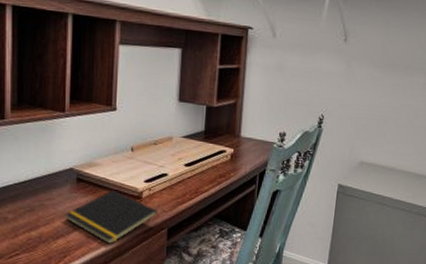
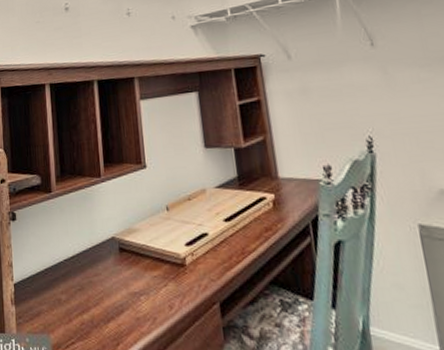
notepad: present [65,189,158,245] -> none [112,258,206,327]

